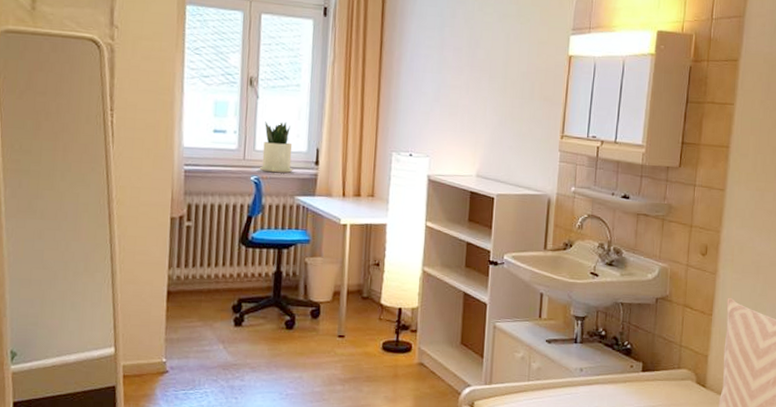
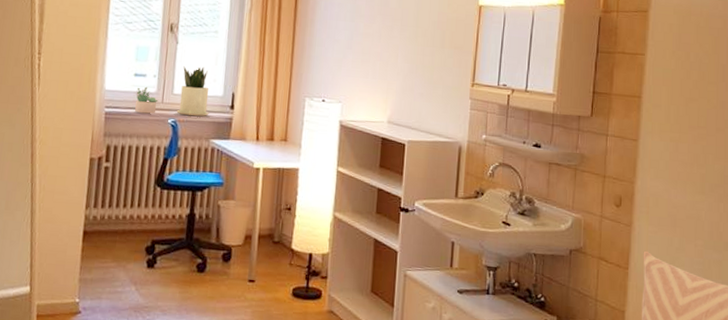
succulent plant: none [216,143,240,171] -> present [135,86,159,114]

